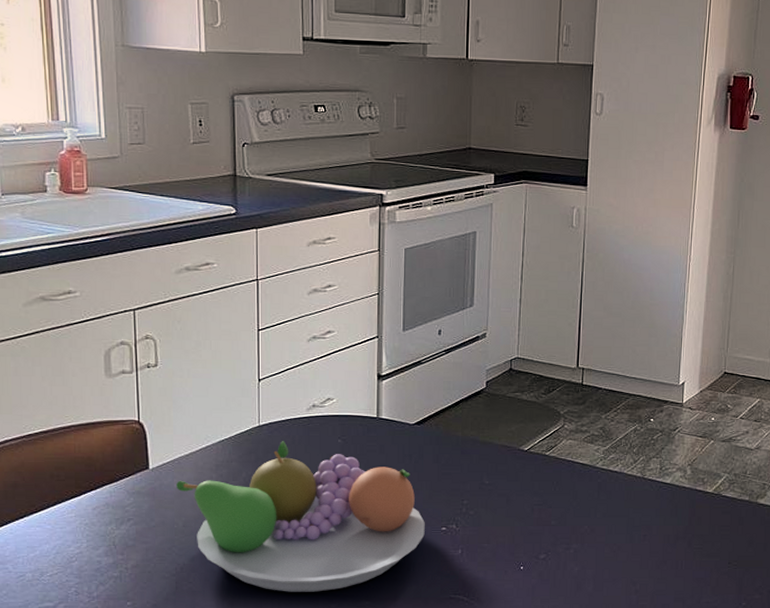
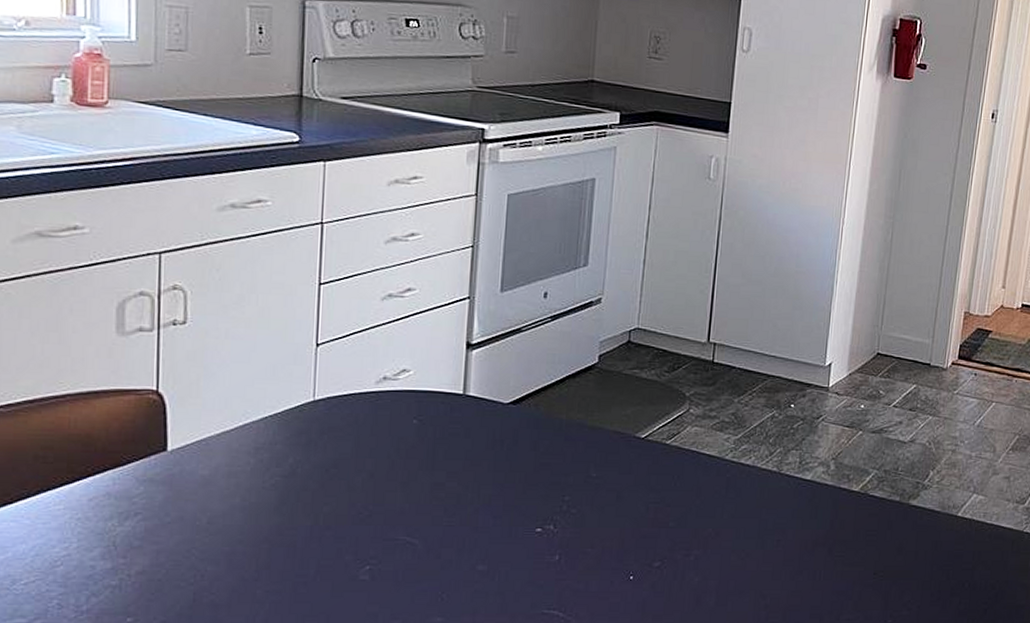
fruit bowl: present [176,441,425,592] -> none [202,420,516,606]

